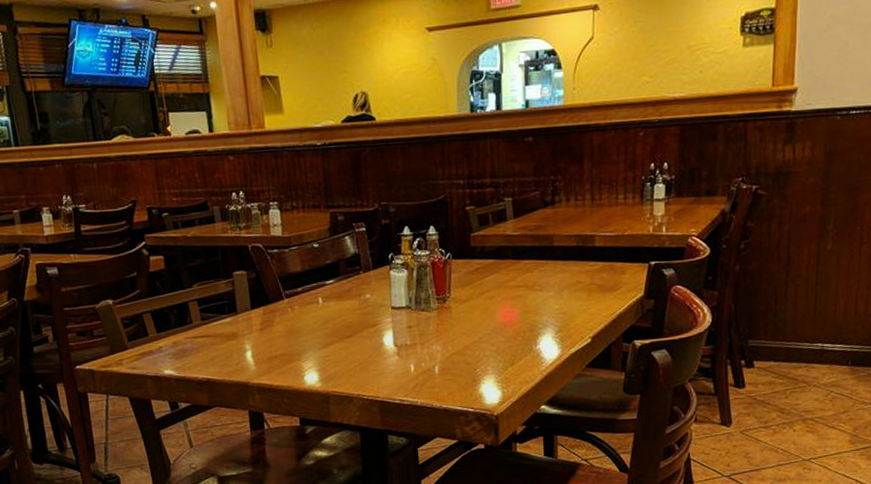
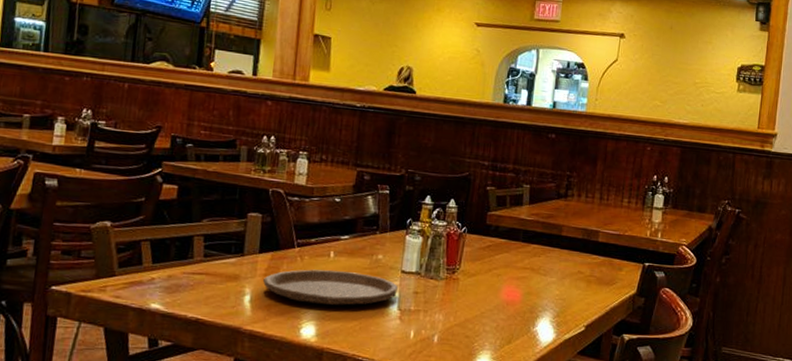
plate: none [259,315,391,351] -> present [262,269,398,306]

